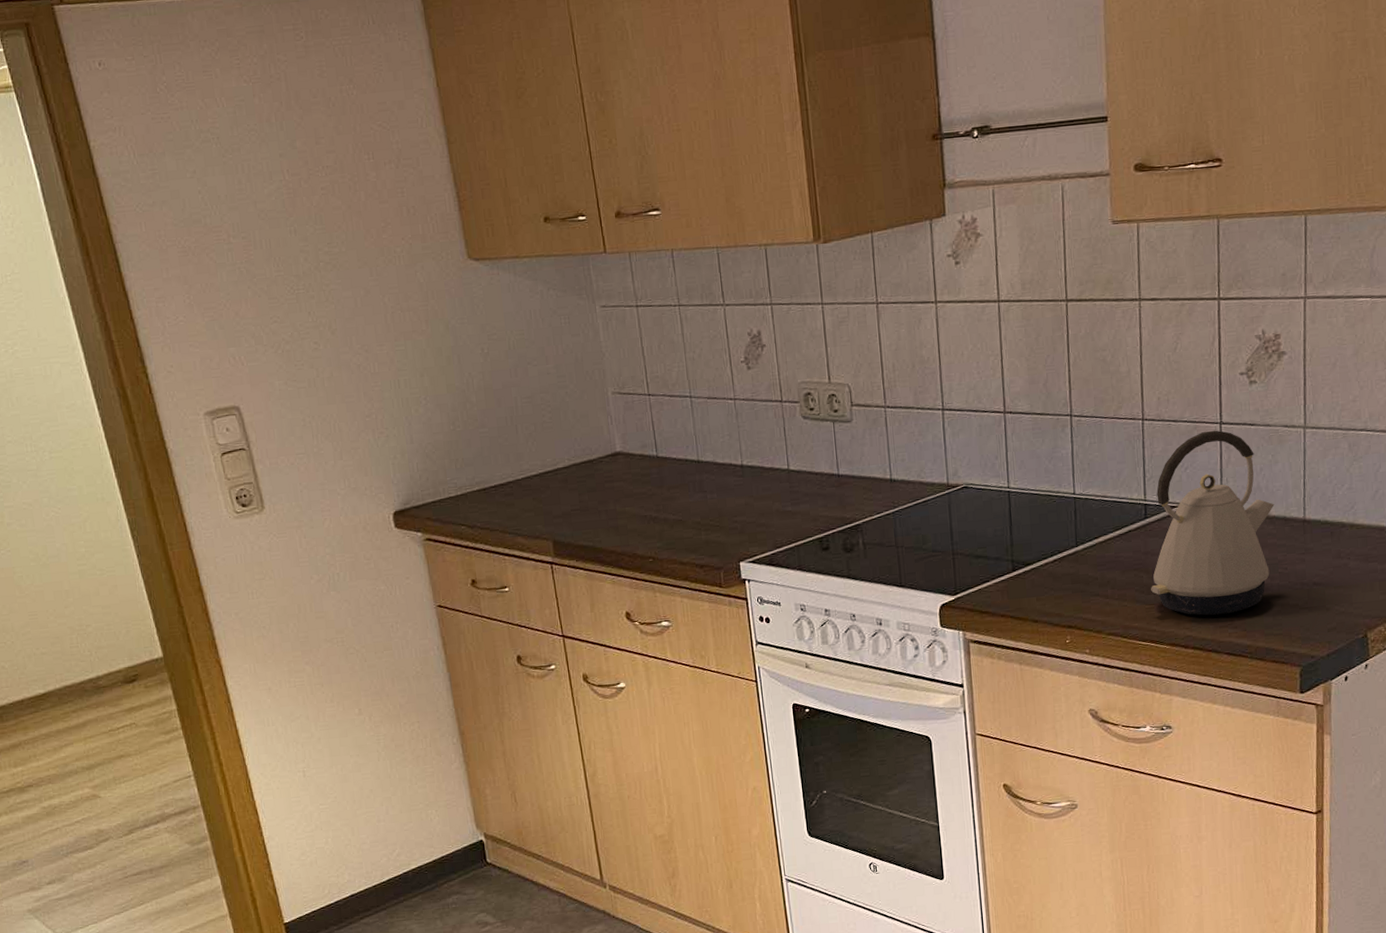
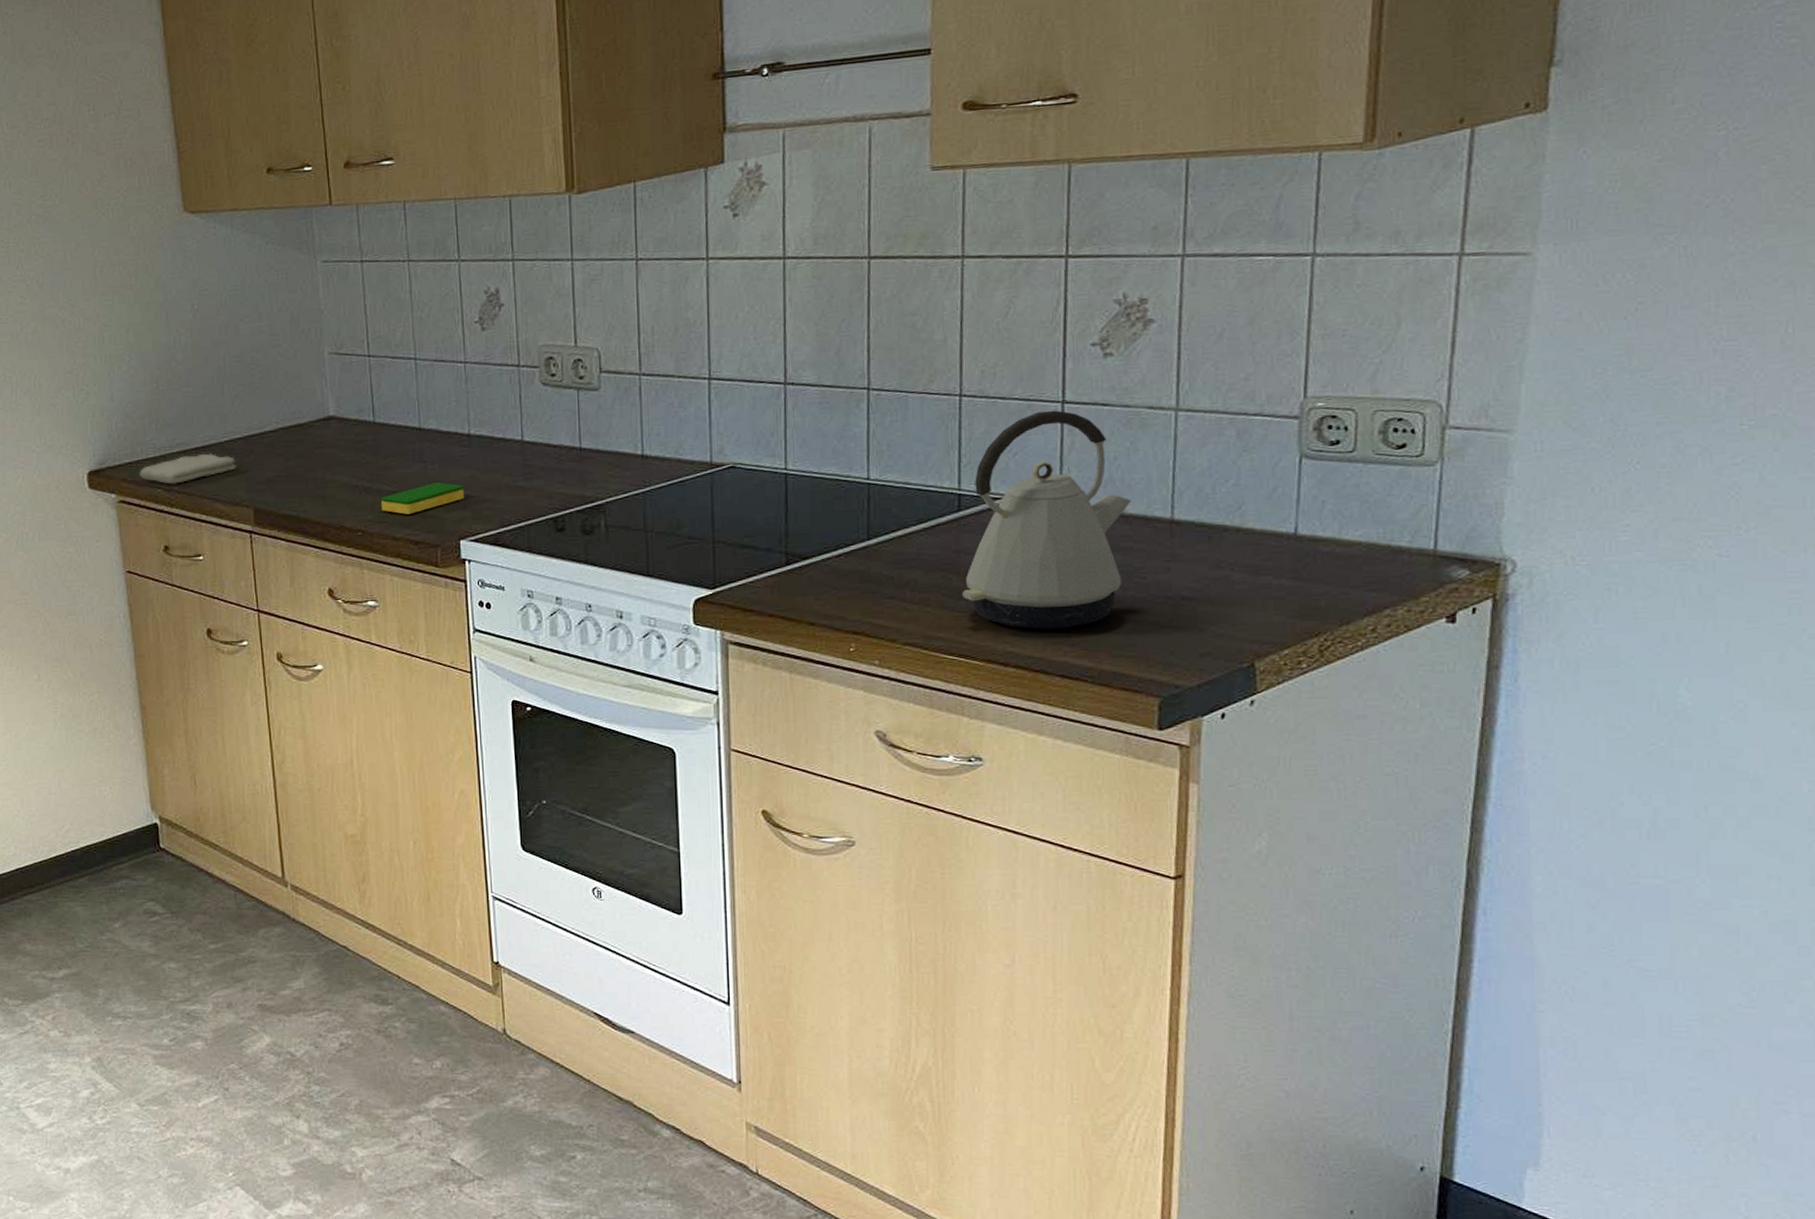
washcloth: none [443,490,534,521] -> present [139,453,236,484]
dish sponge: none [668,509,741,541] -> present [381,482,464,515]

